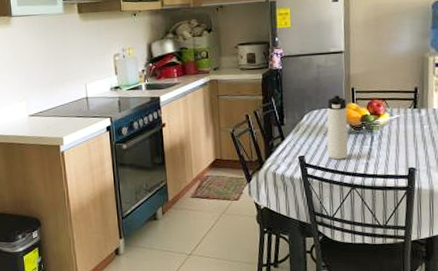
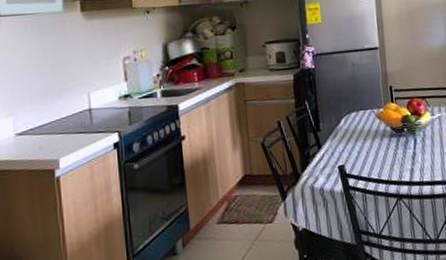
thermos bottle: present [327,95,348,160] -> none [365,95,391,168]

